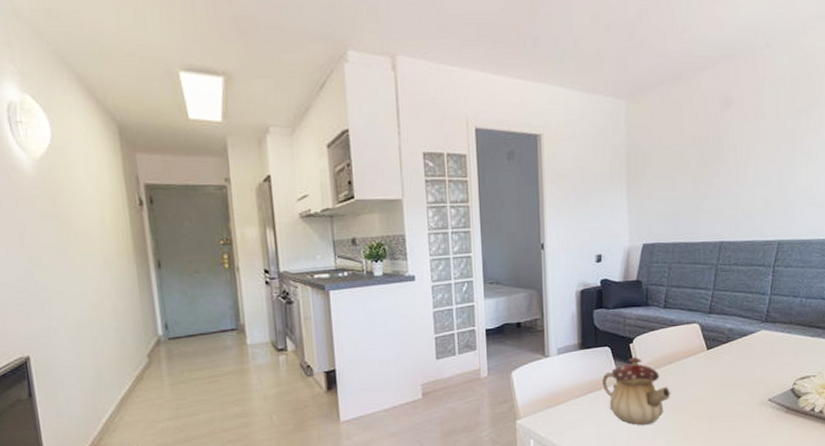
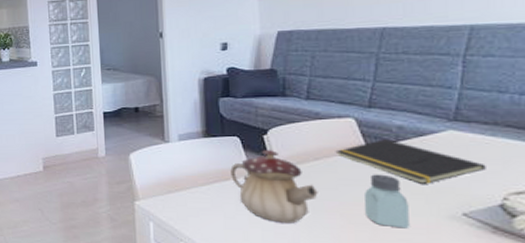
notepad: none [684,341,784,378] -> present [335,139,486,184]
saltshaker: none [704,372,734,417] -> present [365,174,410,229]

